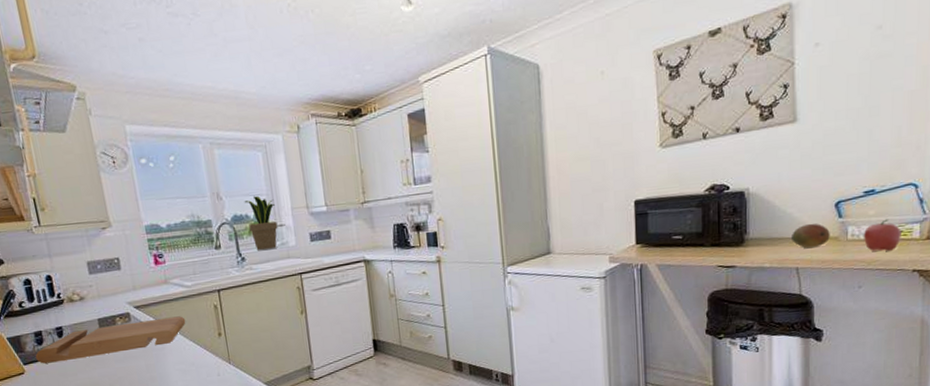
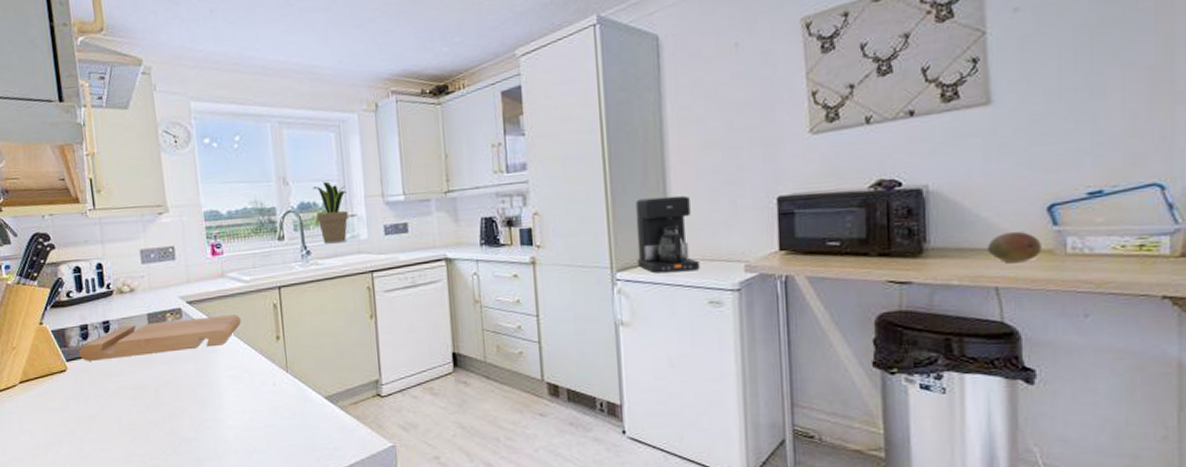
coffee maker: none [522,201,574,266] -> present [636,195,700,274]
fruit: present [863,219,901,252] -> none [1088,228,1144,272]

